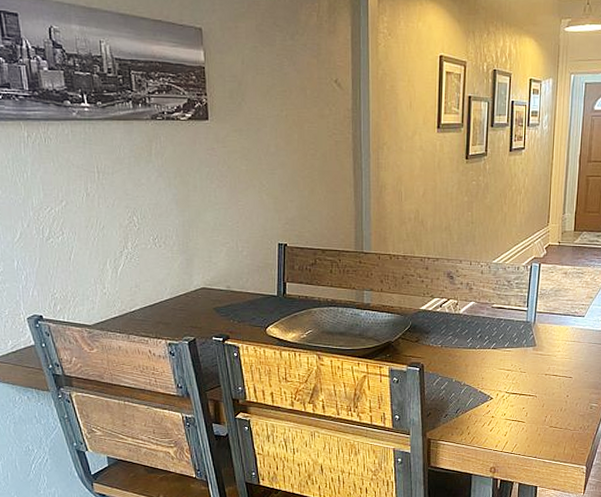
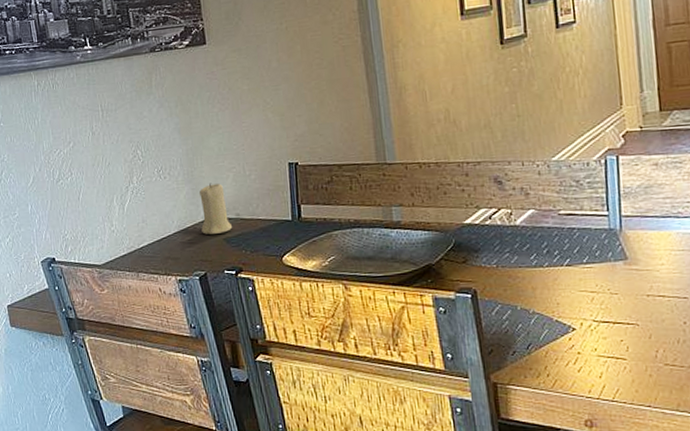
candle: none [193,255,223,304] -> present [199,183,233,235]

